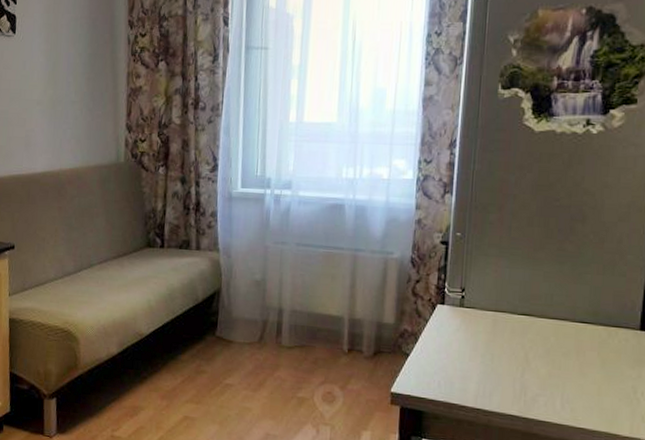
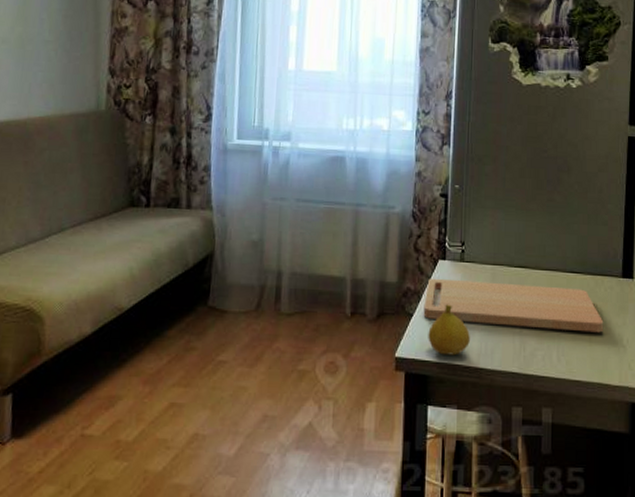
cutting board: none [420,321,616,384] -> present [423,278,604,333]
fruit: none [424,346,468,395] -> present [428,304,470,356]

